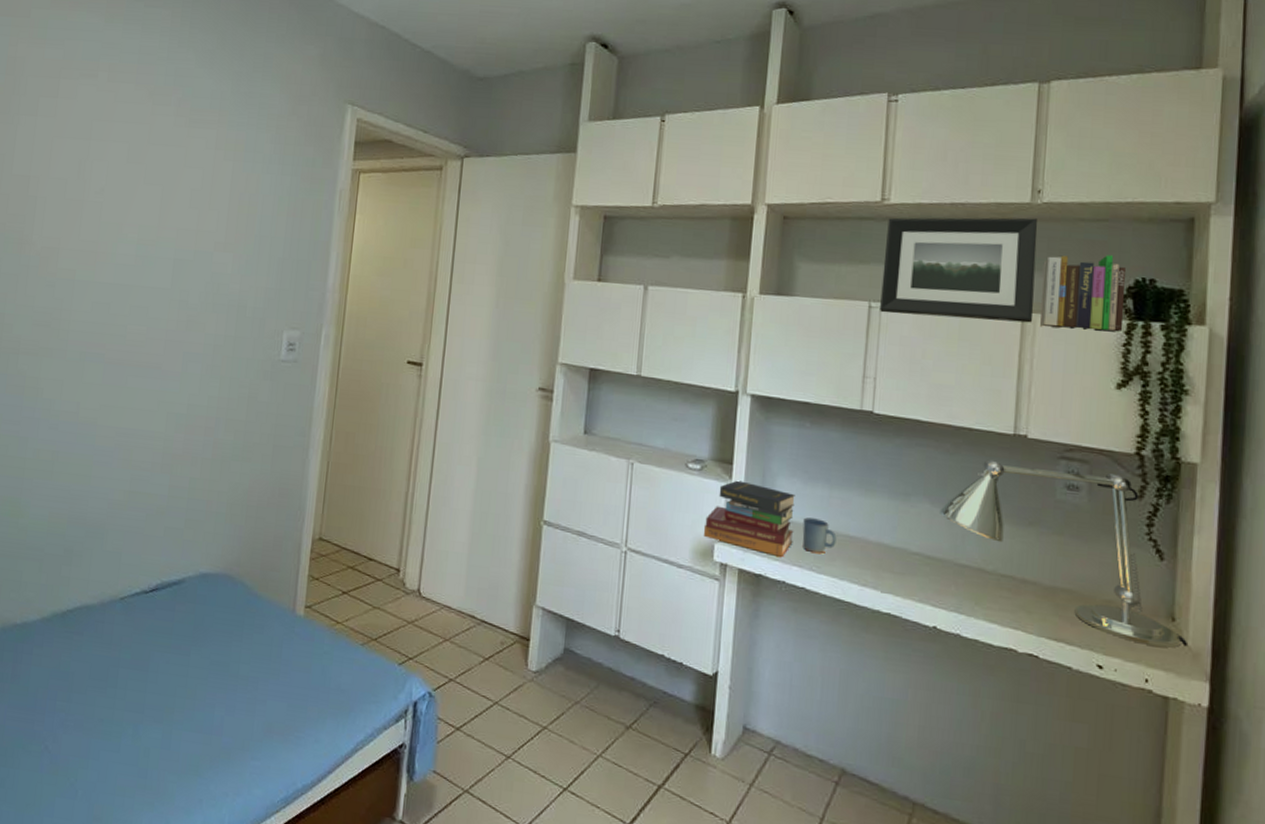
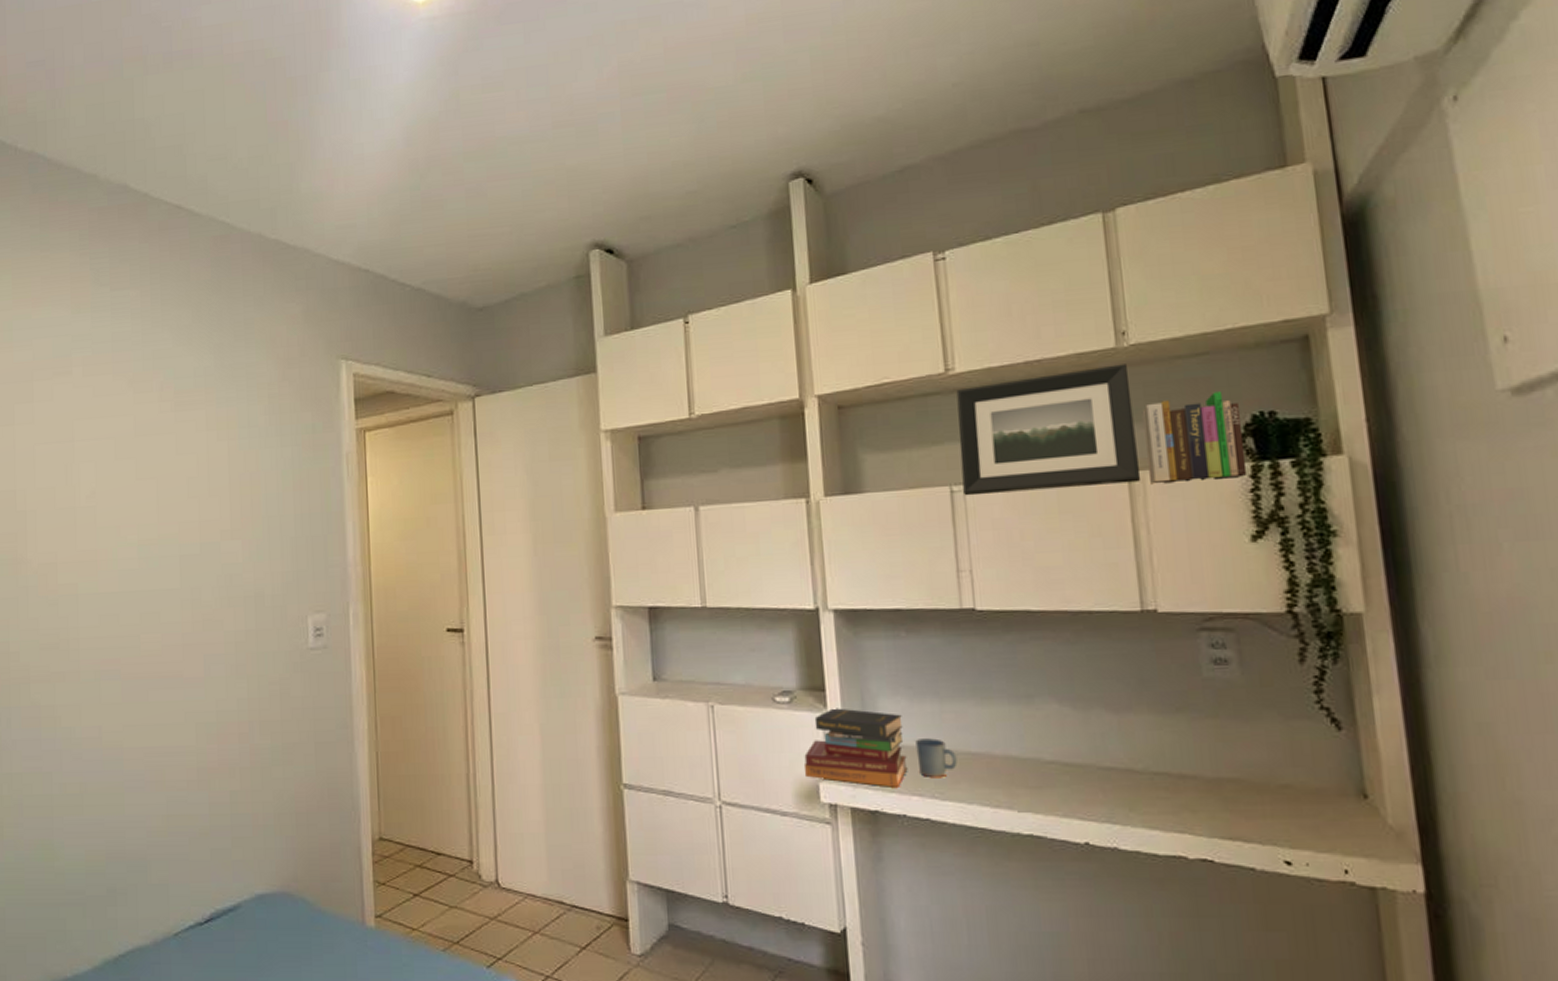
desk lamp: present [939,459,1187,648] -> none [1070,639,1387,830]

